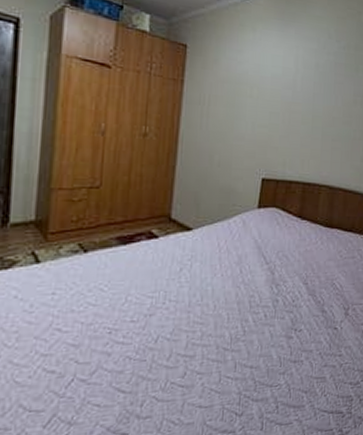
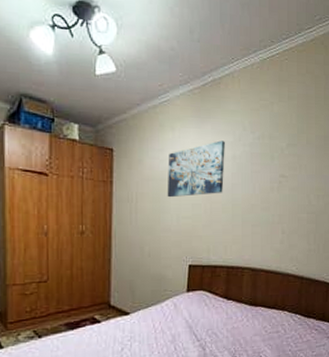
wall art: none [243,46,309,104] -> present [167,140,225,198]

